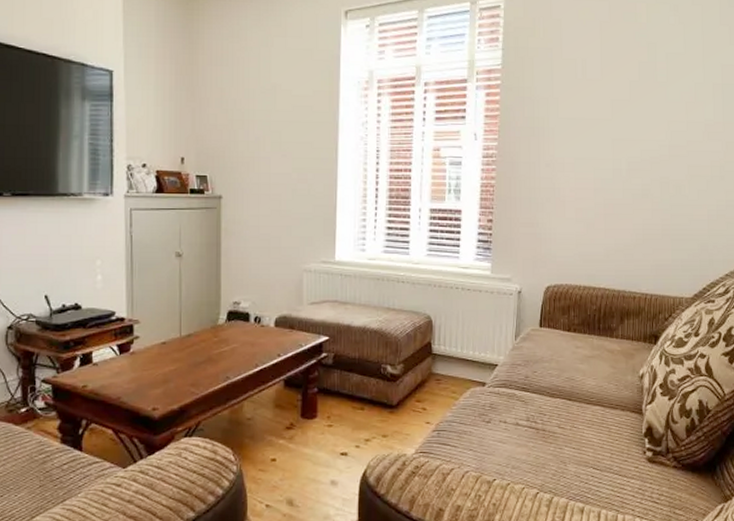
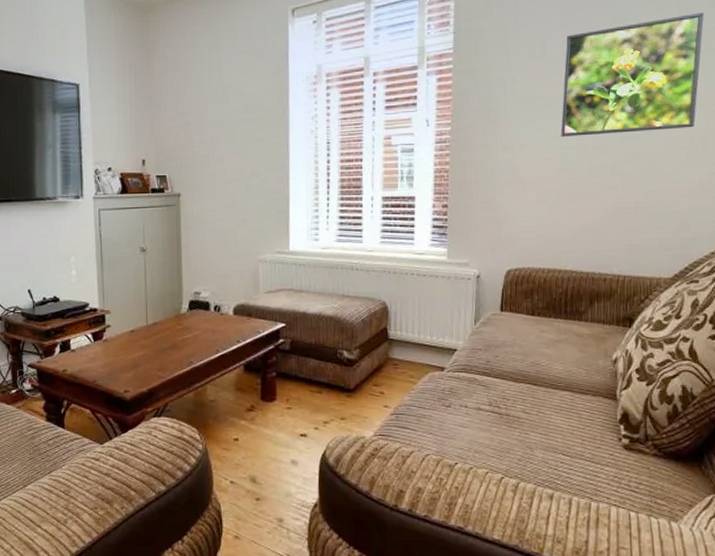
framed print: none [598,49,724,159] -> present [560,12,705,137]

